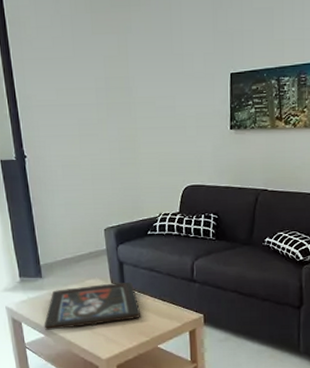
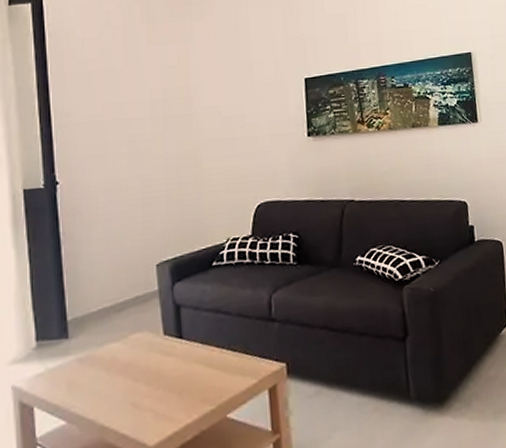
religious icon: present [44,281,141,330] -> none [66,330,204,414]

